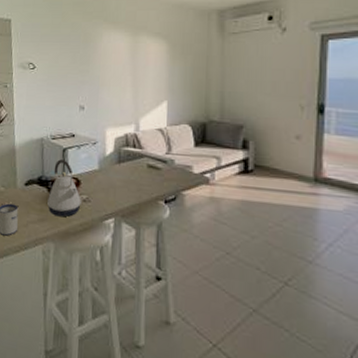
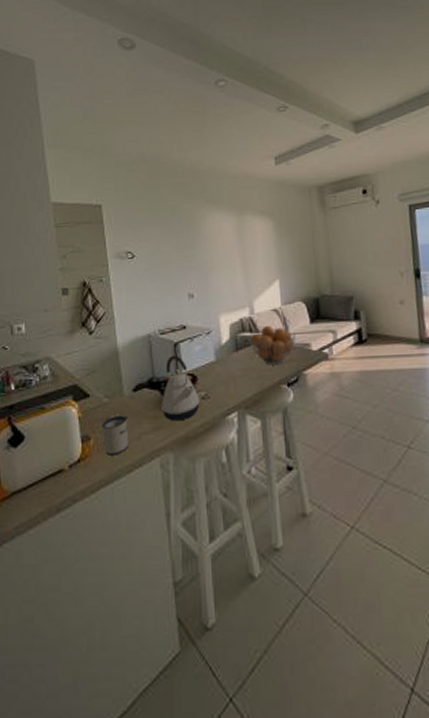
fruit basket: none [131,143,179,182] -> present [248,325,297,365]

